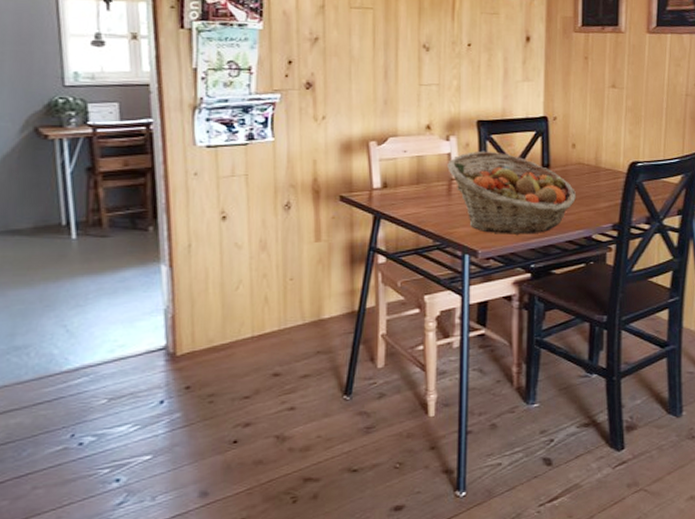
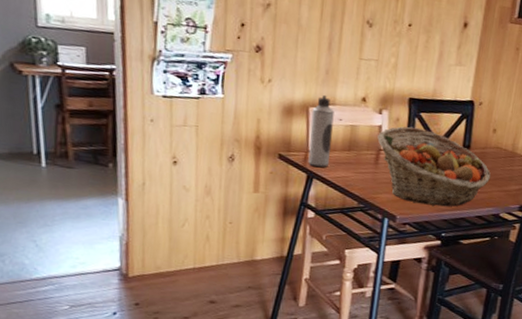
water bottle: none [372,126,397,206] -> present [308,94,335,168]

